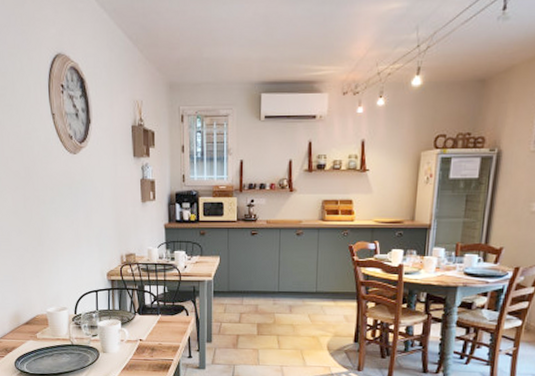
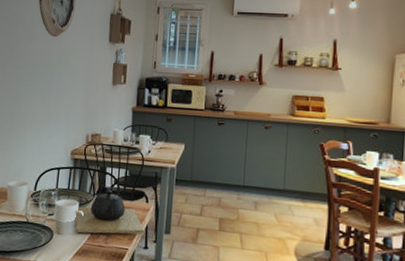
teapot: none [119,307,187,350] -> present [75,190,145,235]

